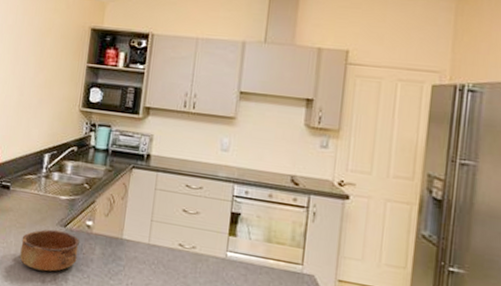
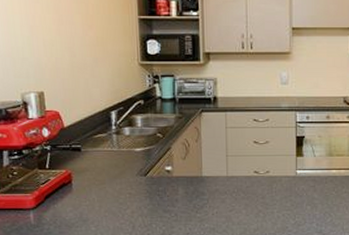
bowl: present [19,229,81,272] -> none [104,180,163,219]

